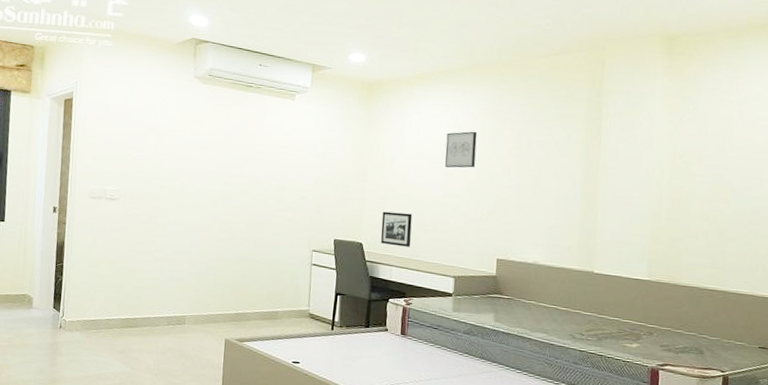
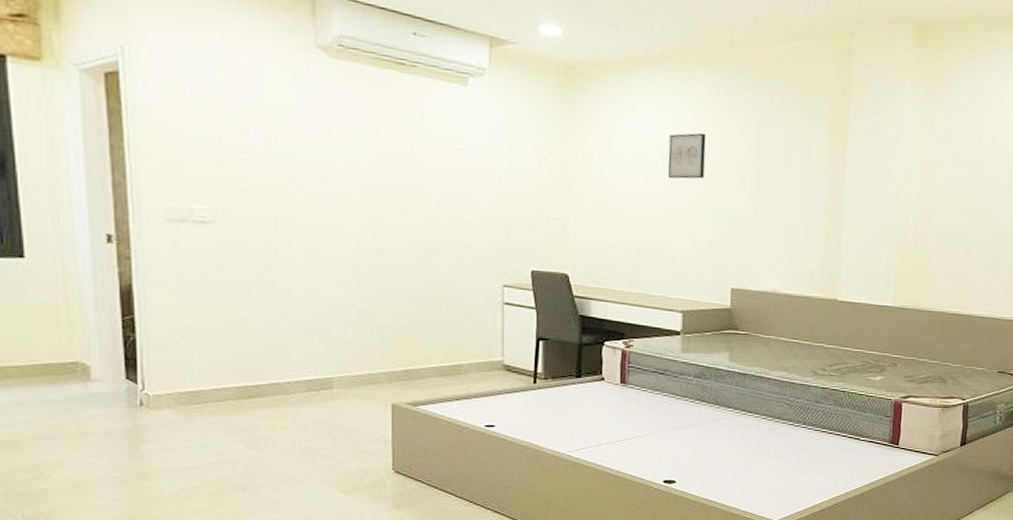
picture frame: present [380,211,413,247] -> none [591,234,630,278]

